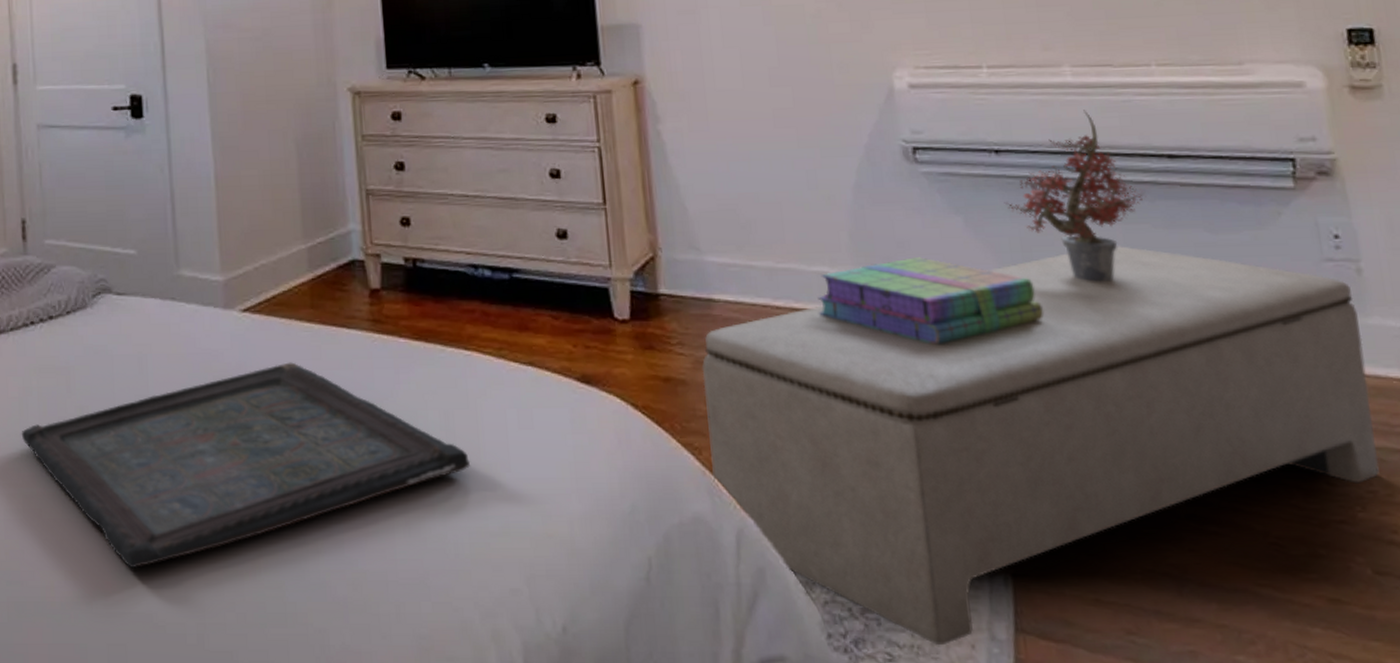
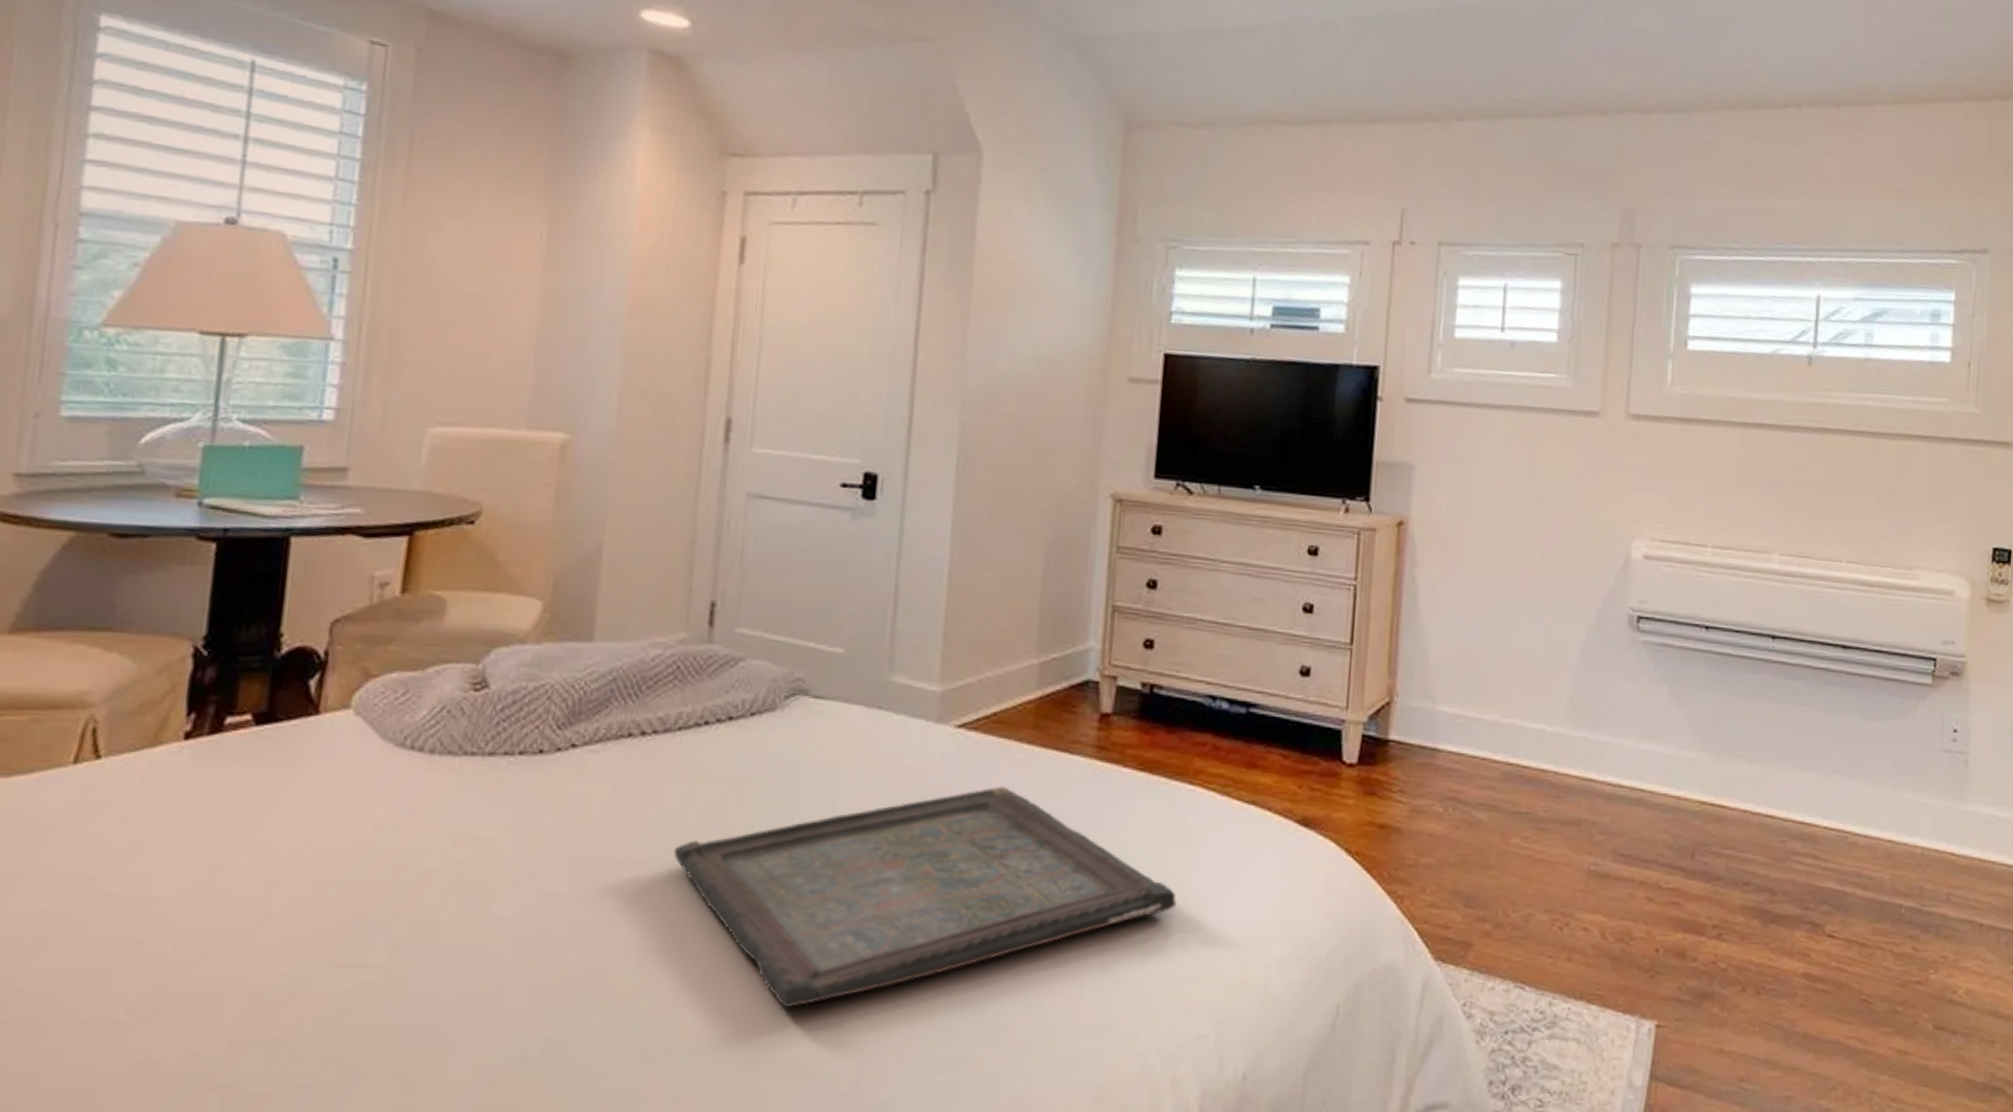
bench: present [701,245,1380,646] -> none [1410,724,1959,1092]
stack of books: present [818,257,1044,345] -> none [1531,722,1721,807]
potted plant: present [1004,110,1147,282] -> none [1705,596,1819,758]

